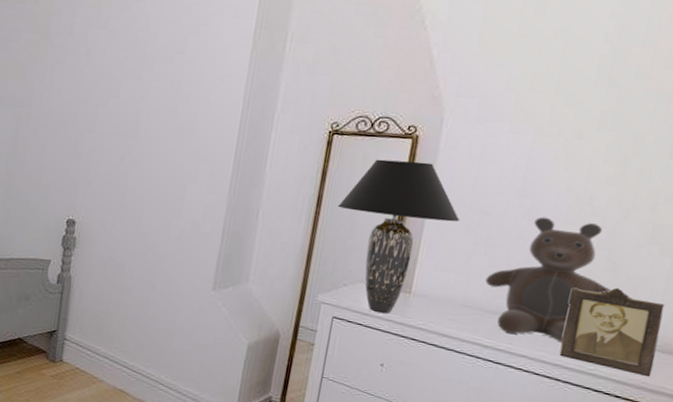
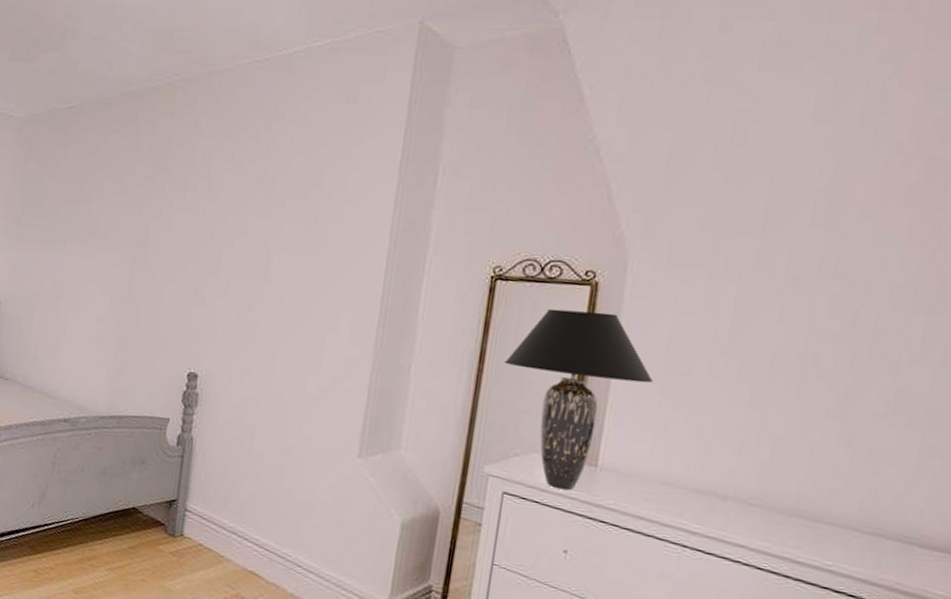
stuffed animal: present [485,217,612,343] -> none [688,378,849,531]
photo frame: present [559,287,665,377] -> none [787,465,918,577]

